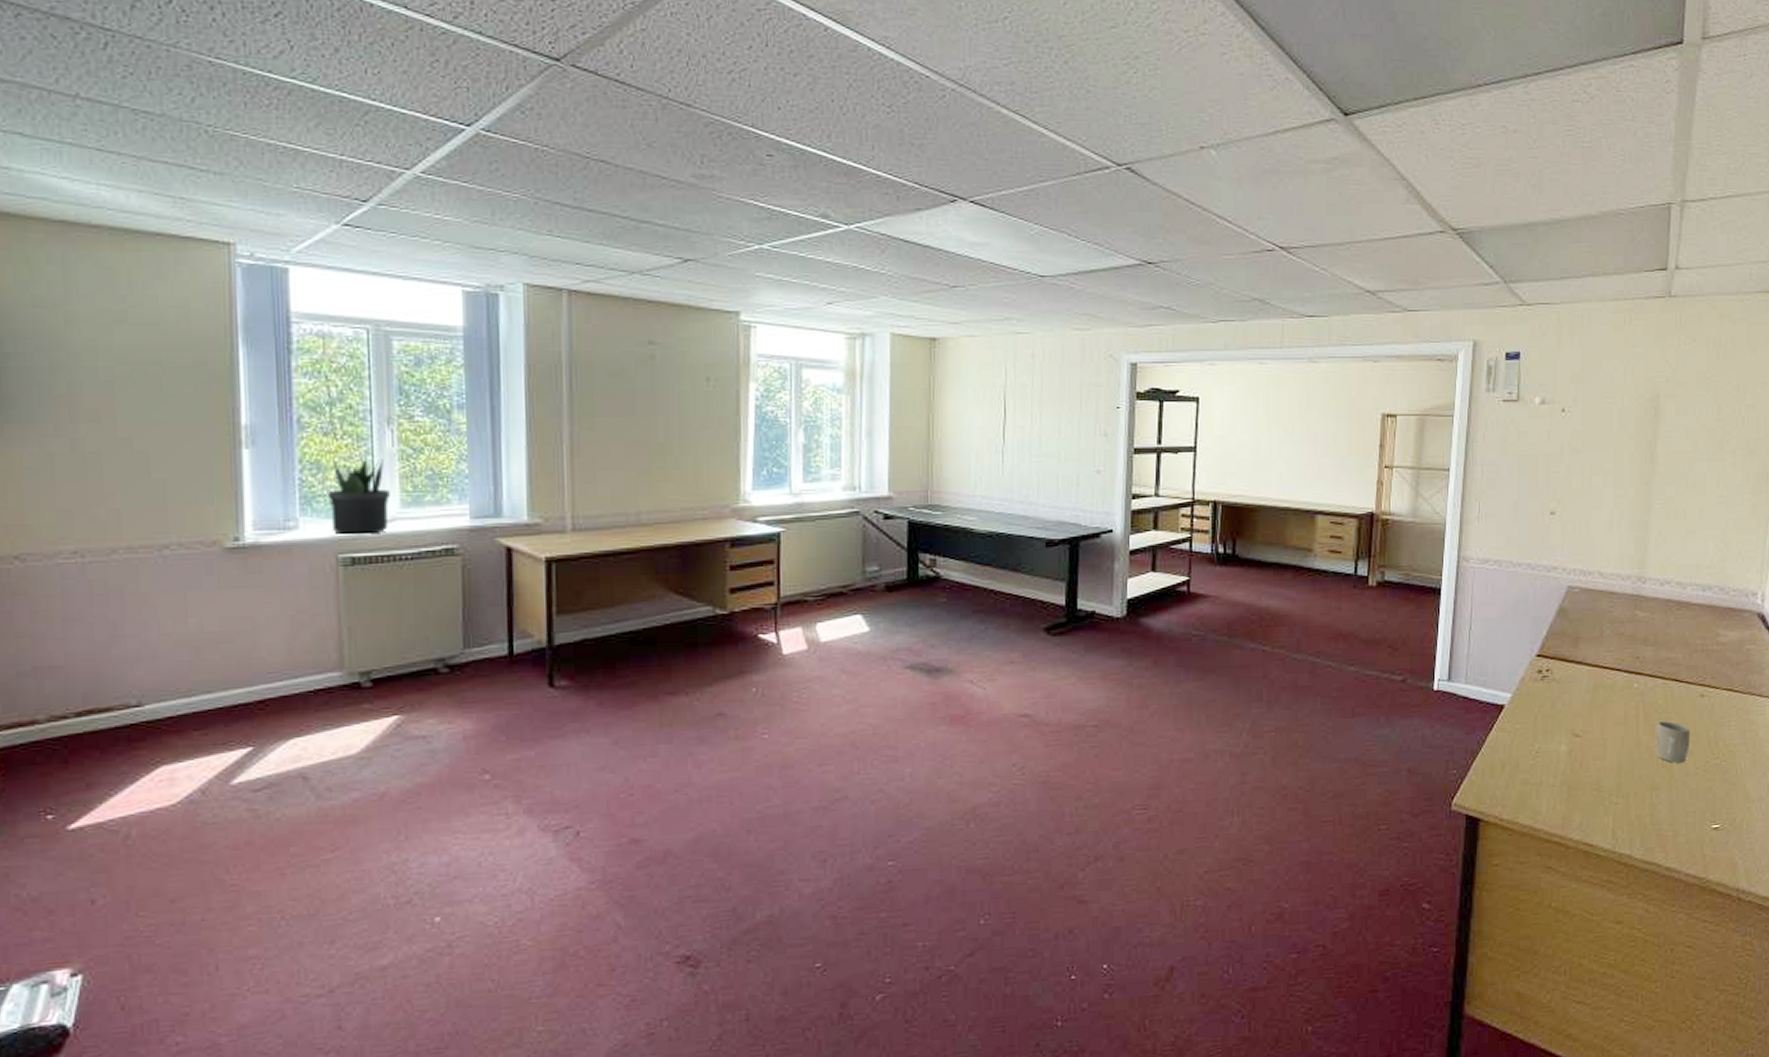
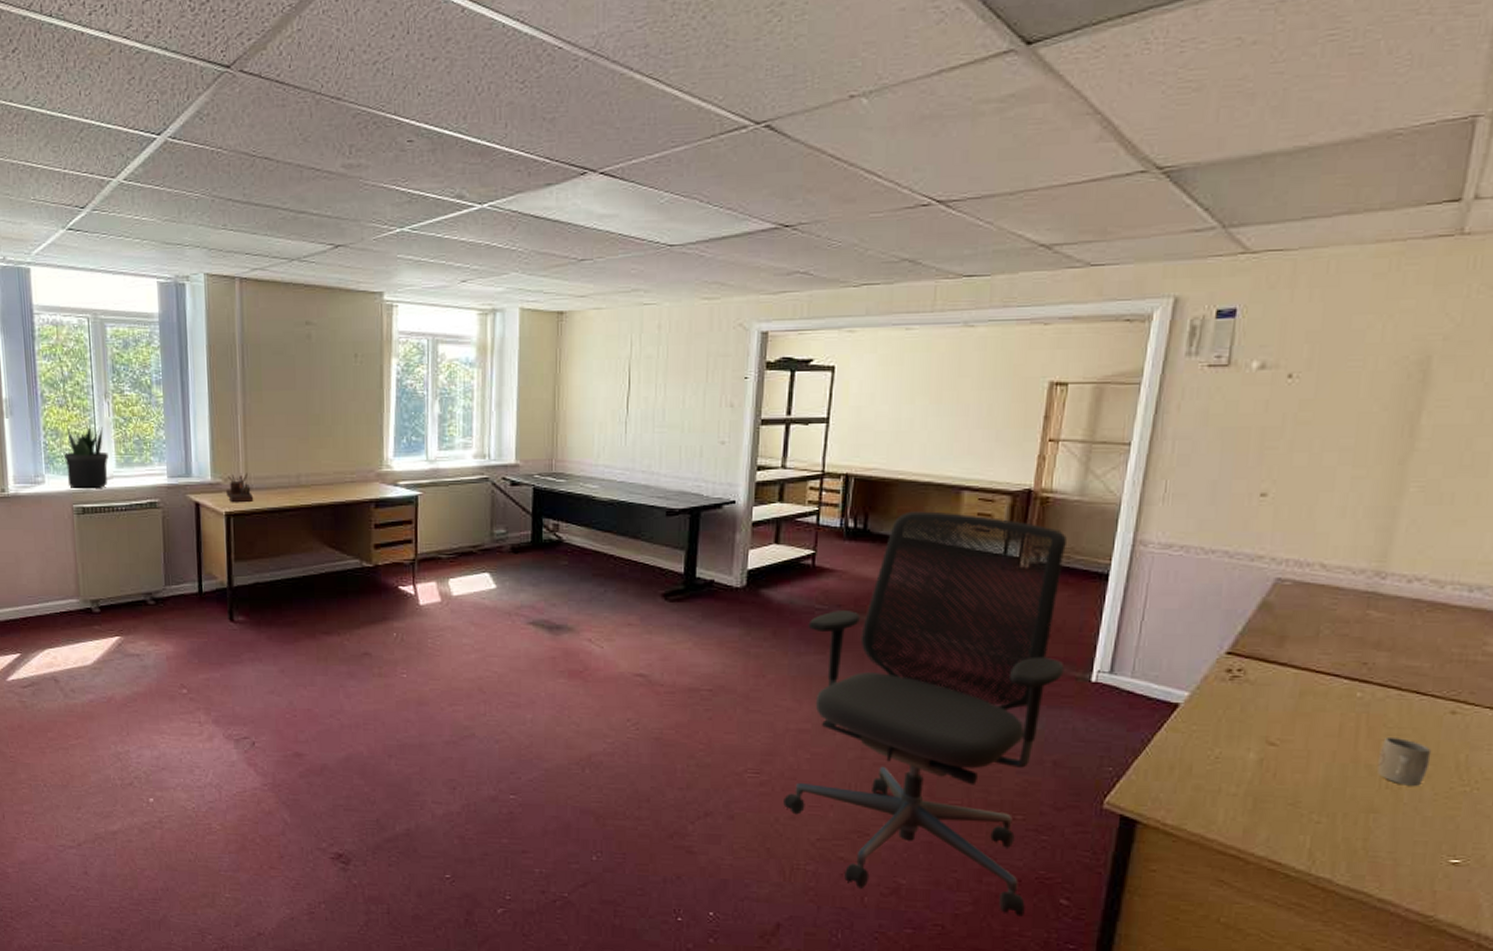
desk organizer: none [547,511,583,547] -> present [226,473,254,503]
office chair: none [1171,535,1411,926] -> present [783,511,1067,917]

